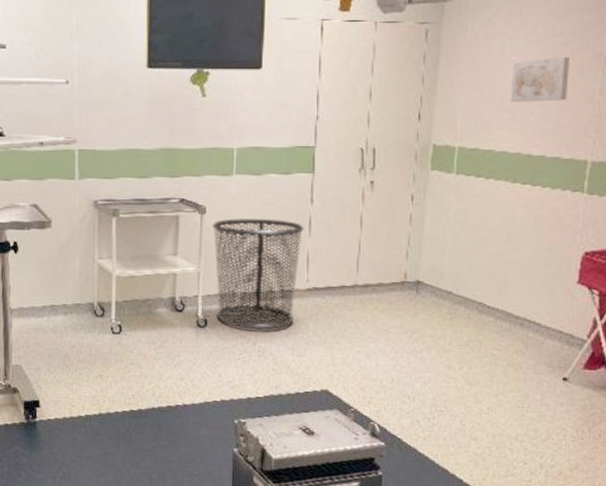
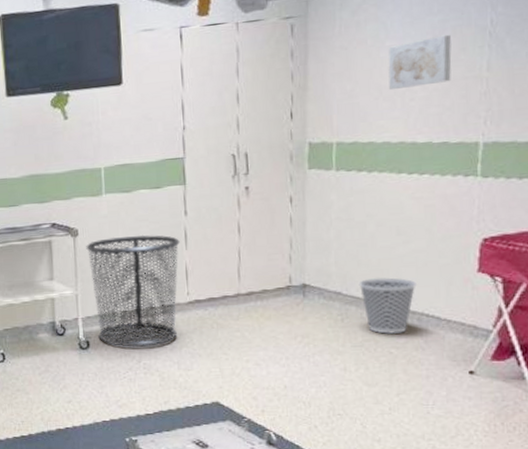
wastebasket: none [468,280,521,336] -> present [358,277,417,334]

